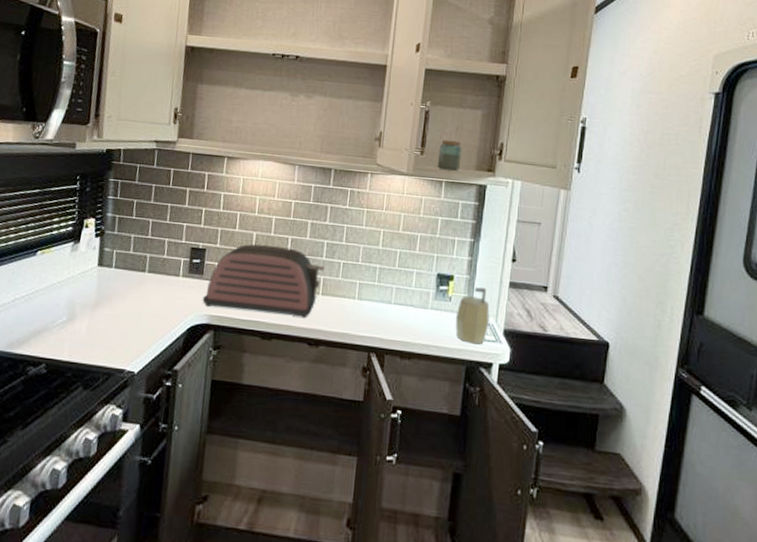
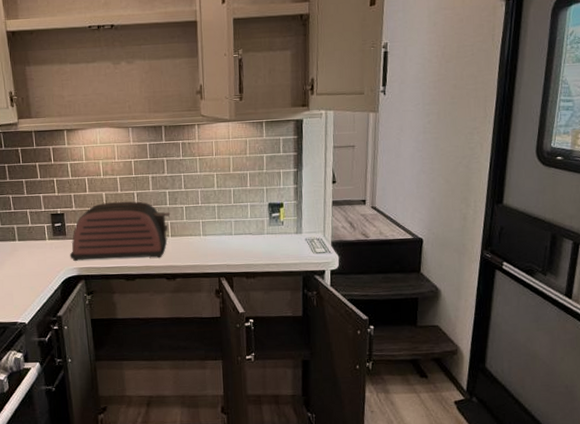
peanut butter: present [437,140,462,172] -> none [256,83,277,112]
soap dispenser: present [455,287,490,345] -> none [289,208,318,258]

